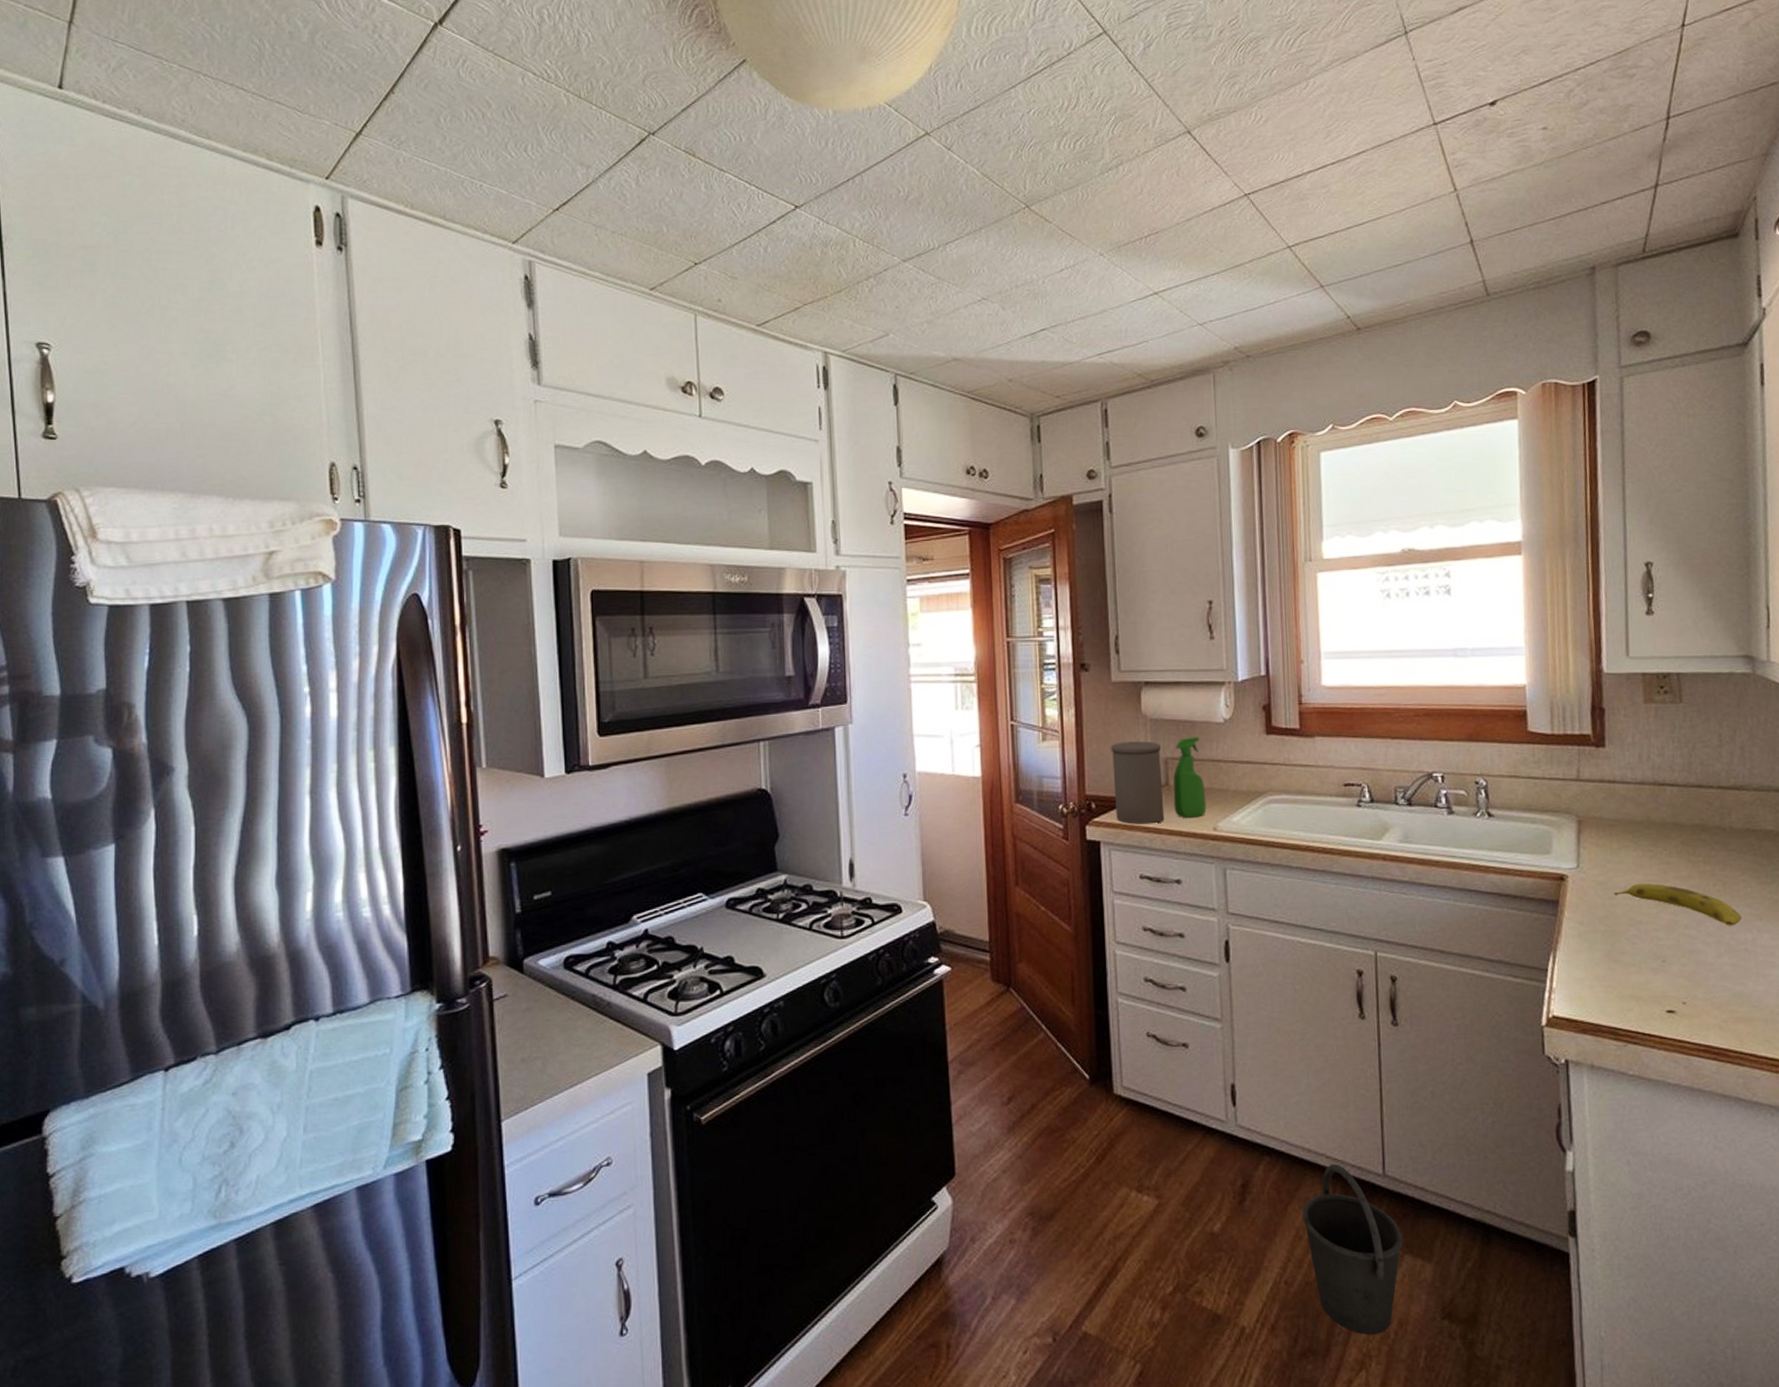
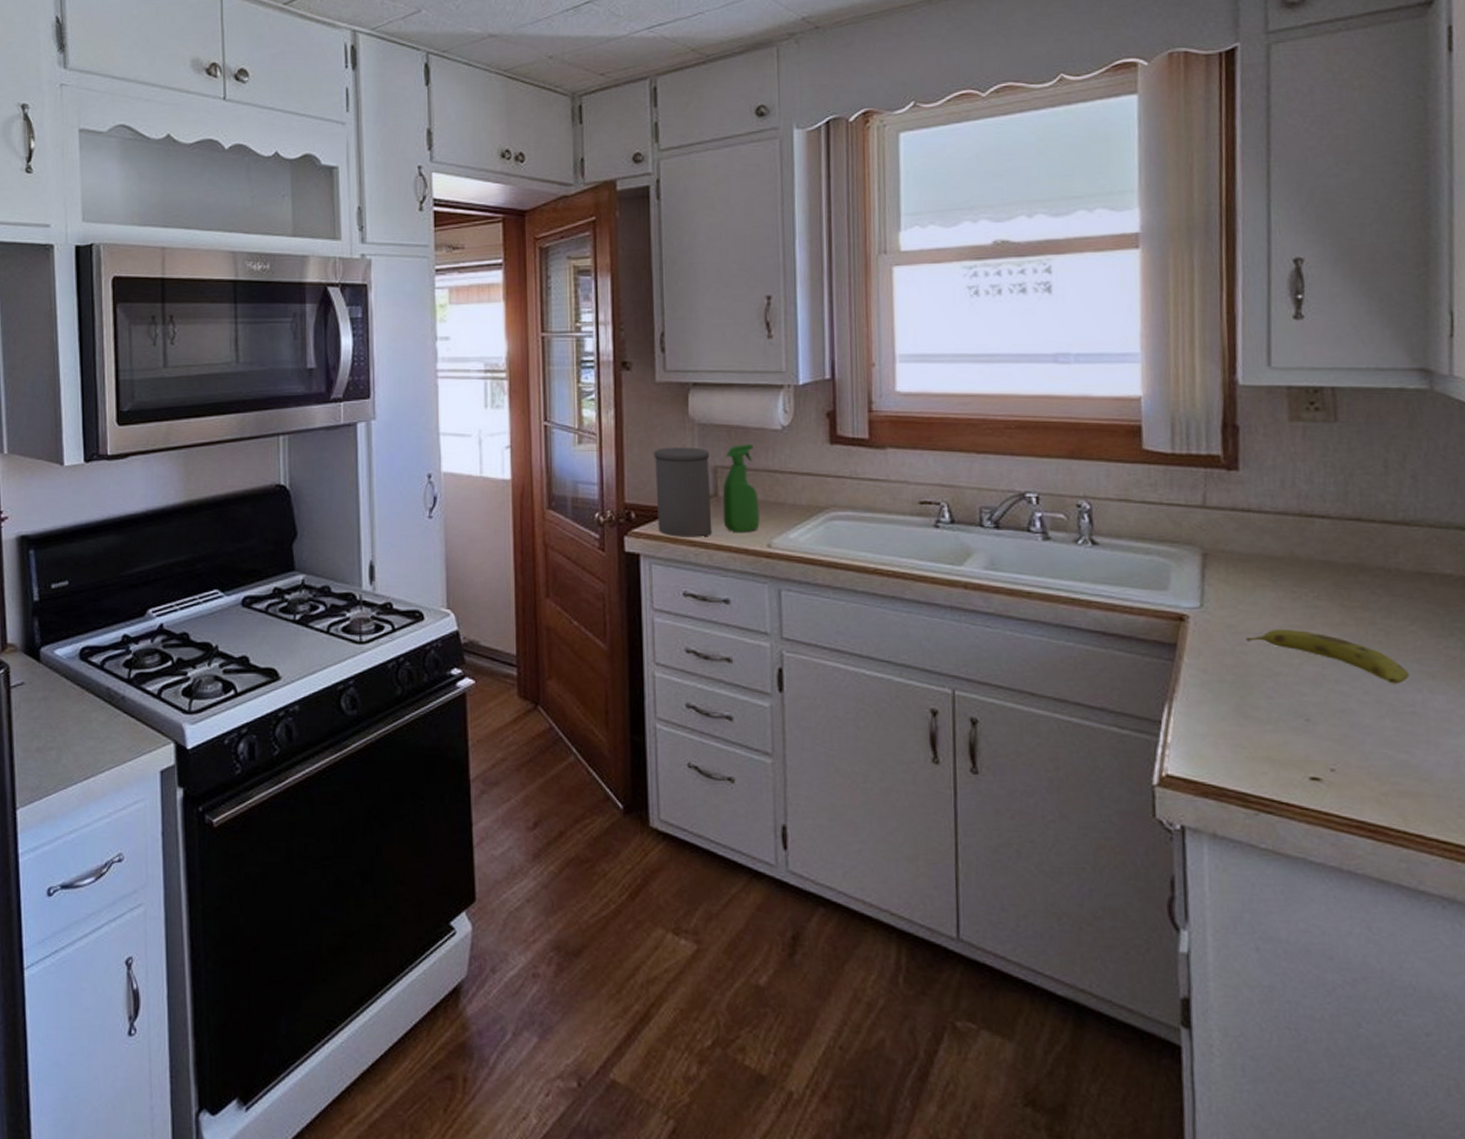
bucket: present [1302,1164,1403,1335] -> none [862,922,979,1115]

